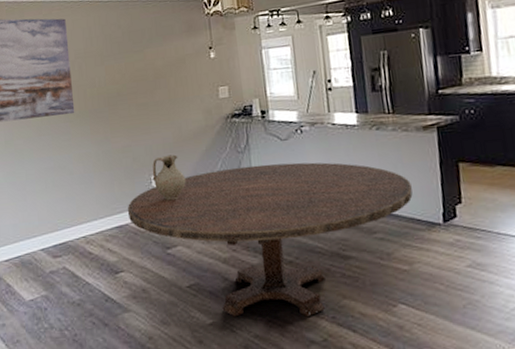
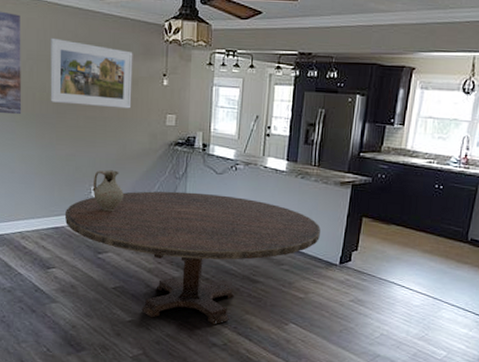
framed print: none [96,31,182,96] -> present [50,37,133,109]

